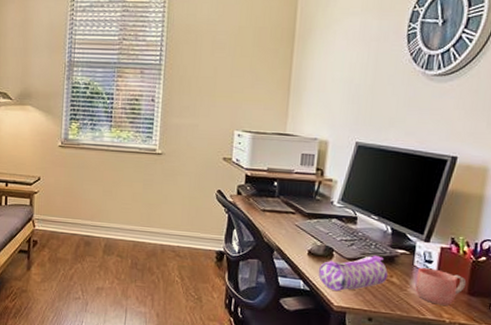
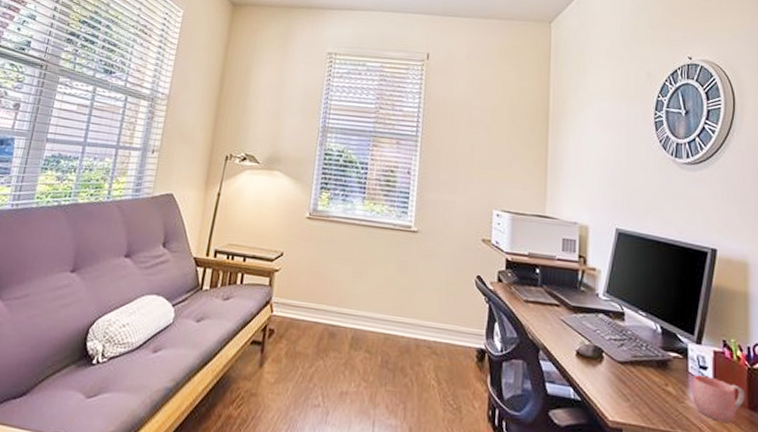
pencil case: present [318,255,388,292] -> none [588,358,662,403]

